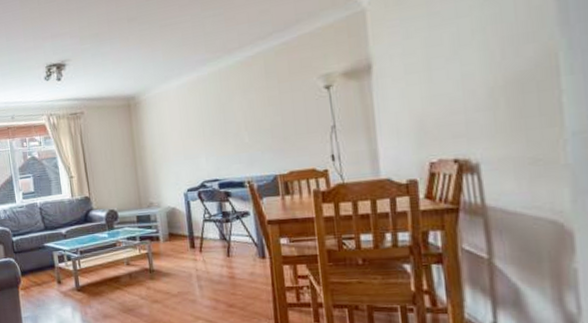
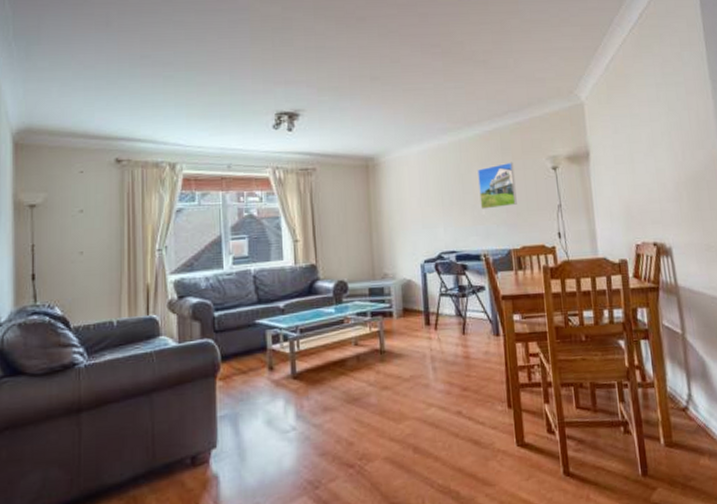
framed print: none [239,85,284,137] -> present [478,162,517,209]

